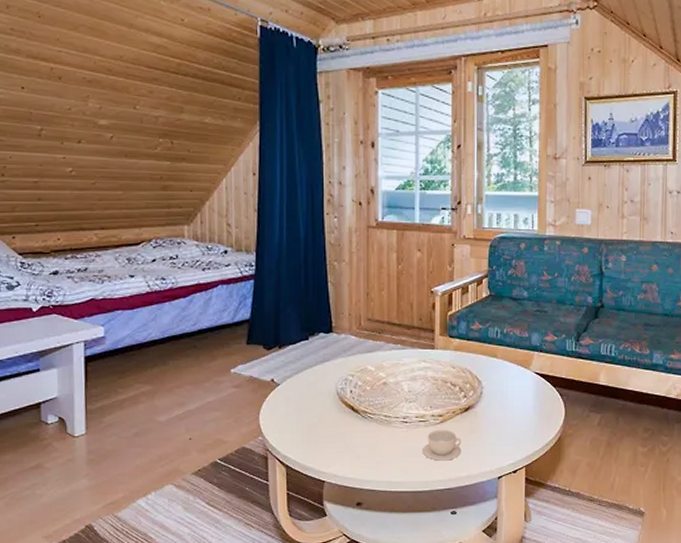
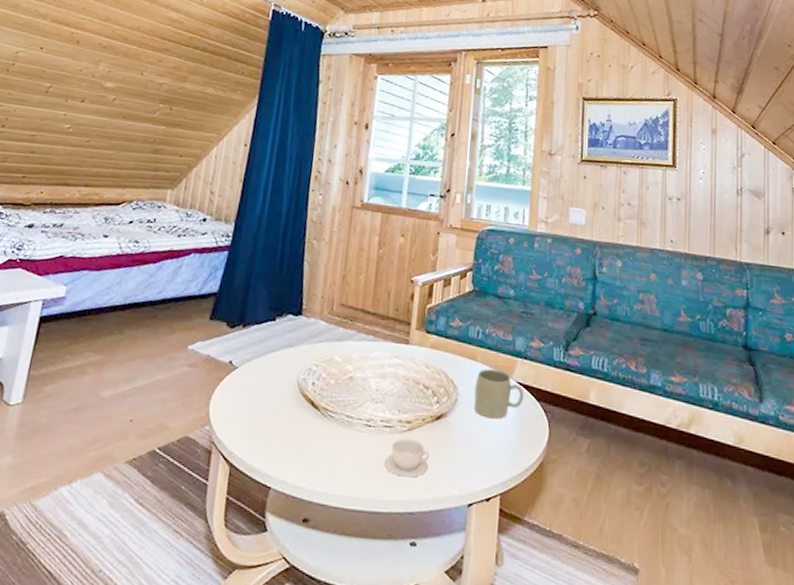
mug: none [497,364,542,406] -> present [473,368,525,419]

